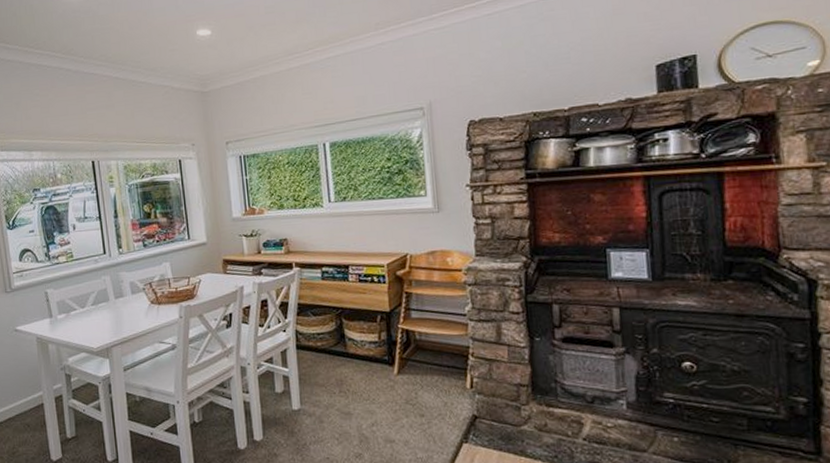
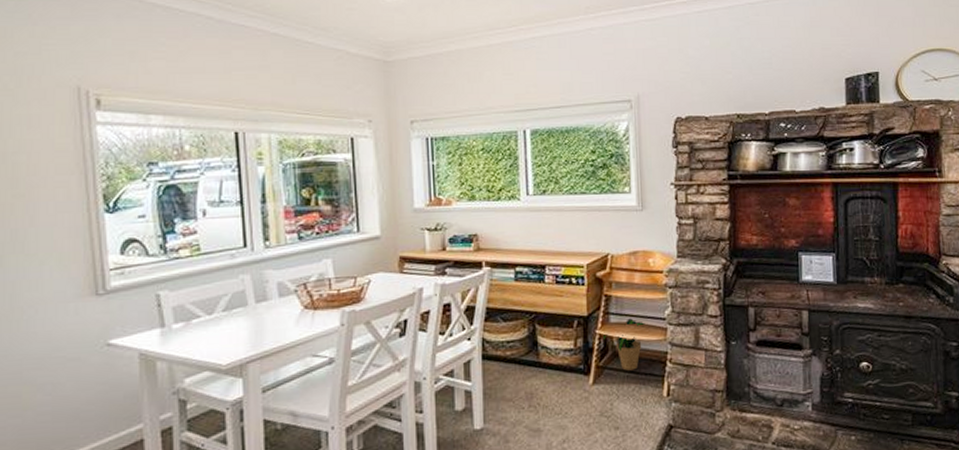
potted plant: none [406,314,446,363] -> present [604,318,645,371]

